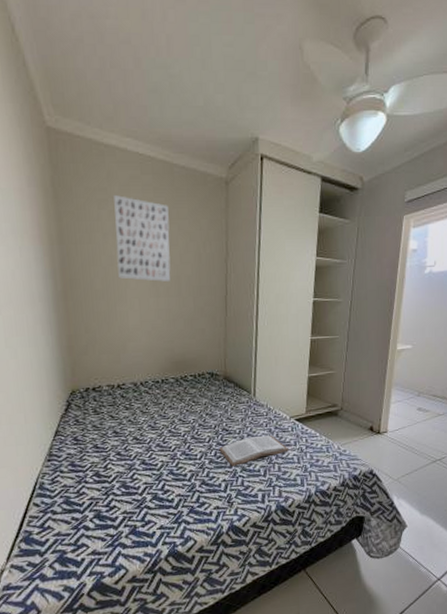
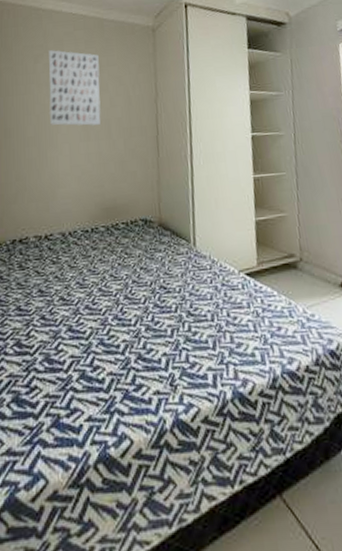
book: present [219,435,288,467] -> none [156,293,241,337]

